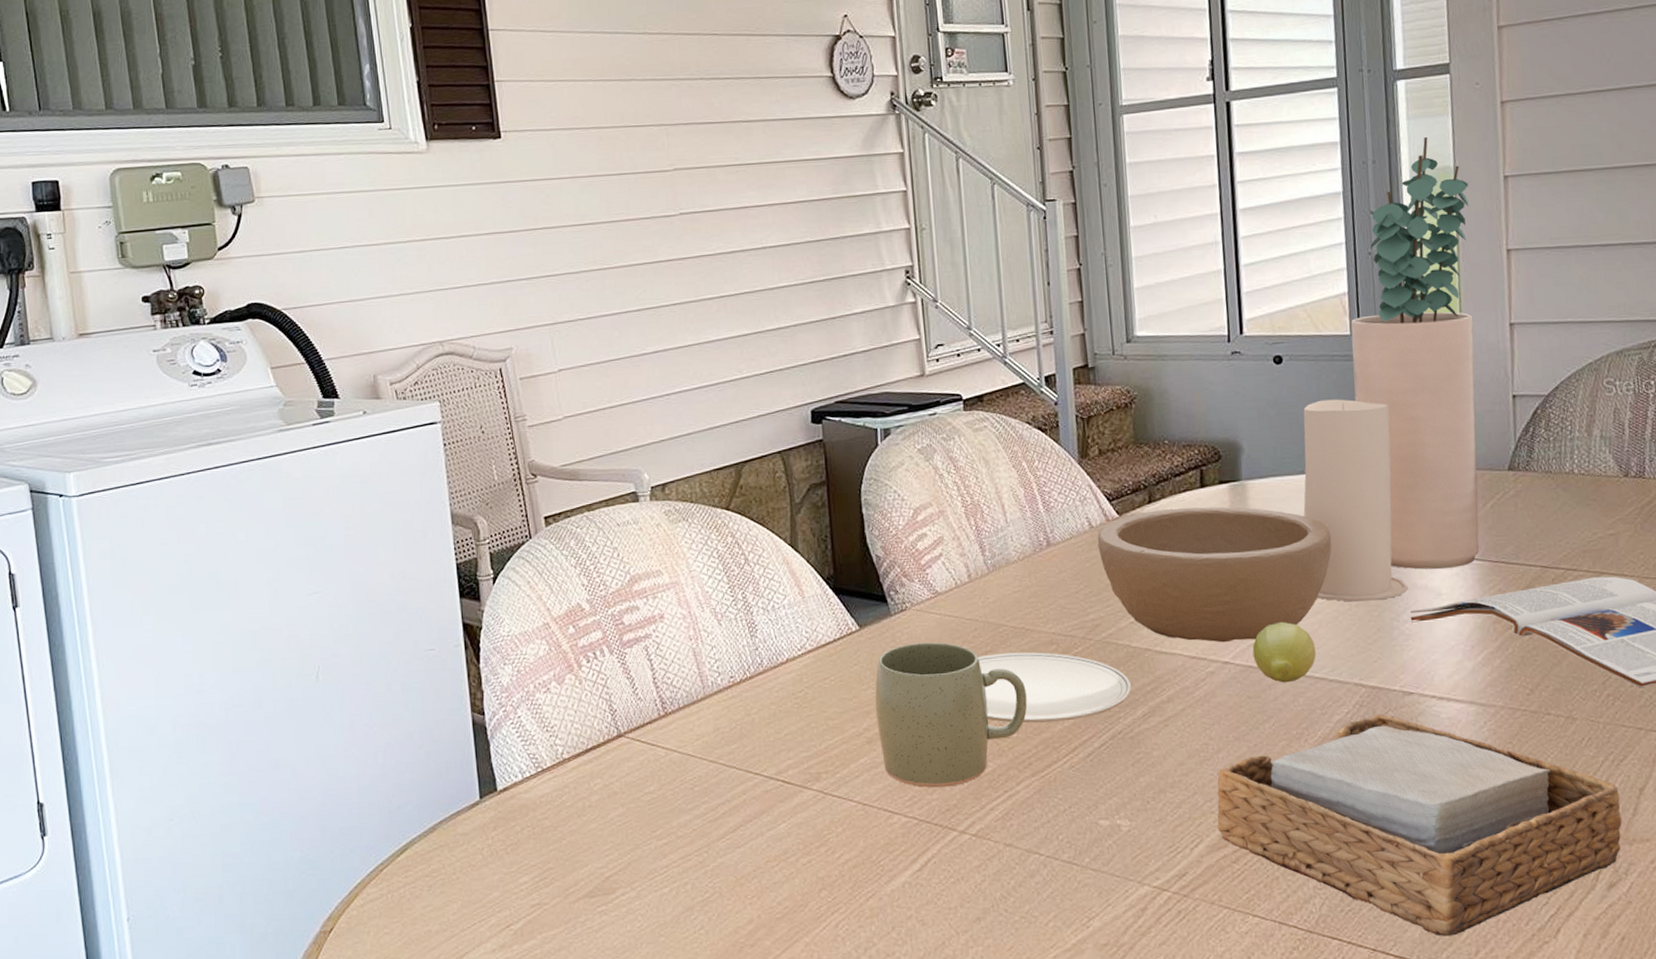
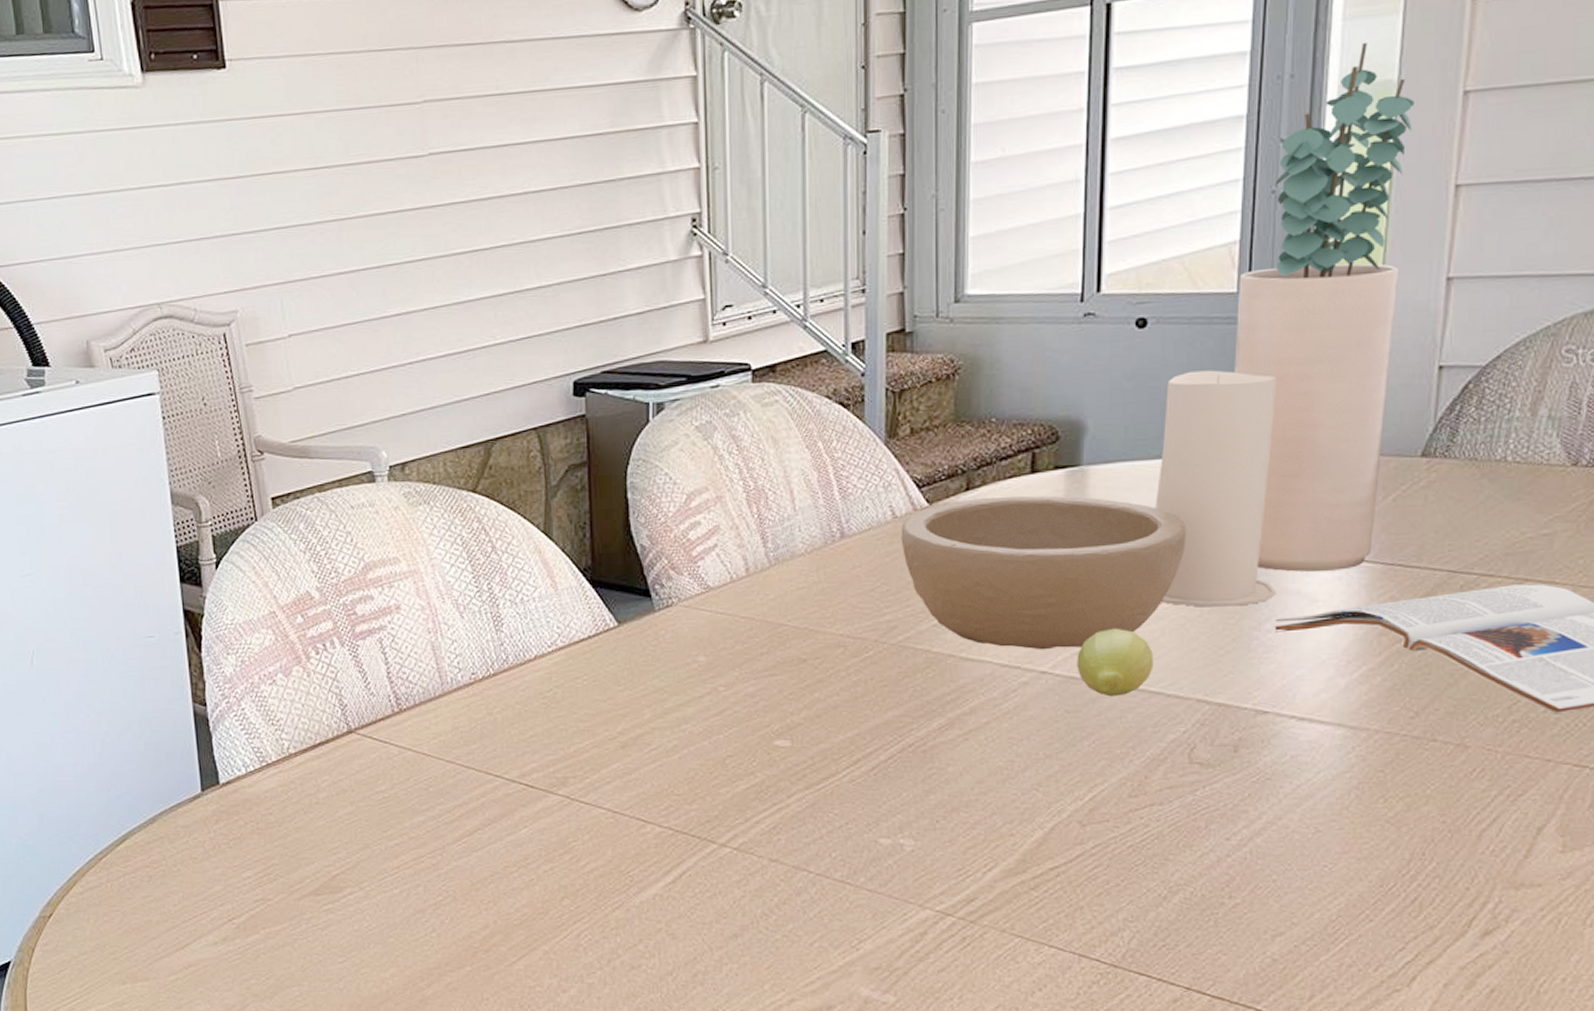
mug: present [874,642,1028,788] -> none [631,641,805,798]
plate: present [978,652,1132,724] -> none [752,655,929,733]
napkin holder: present [1216,713,1622,936] -> none [1016,734,1511,978]

